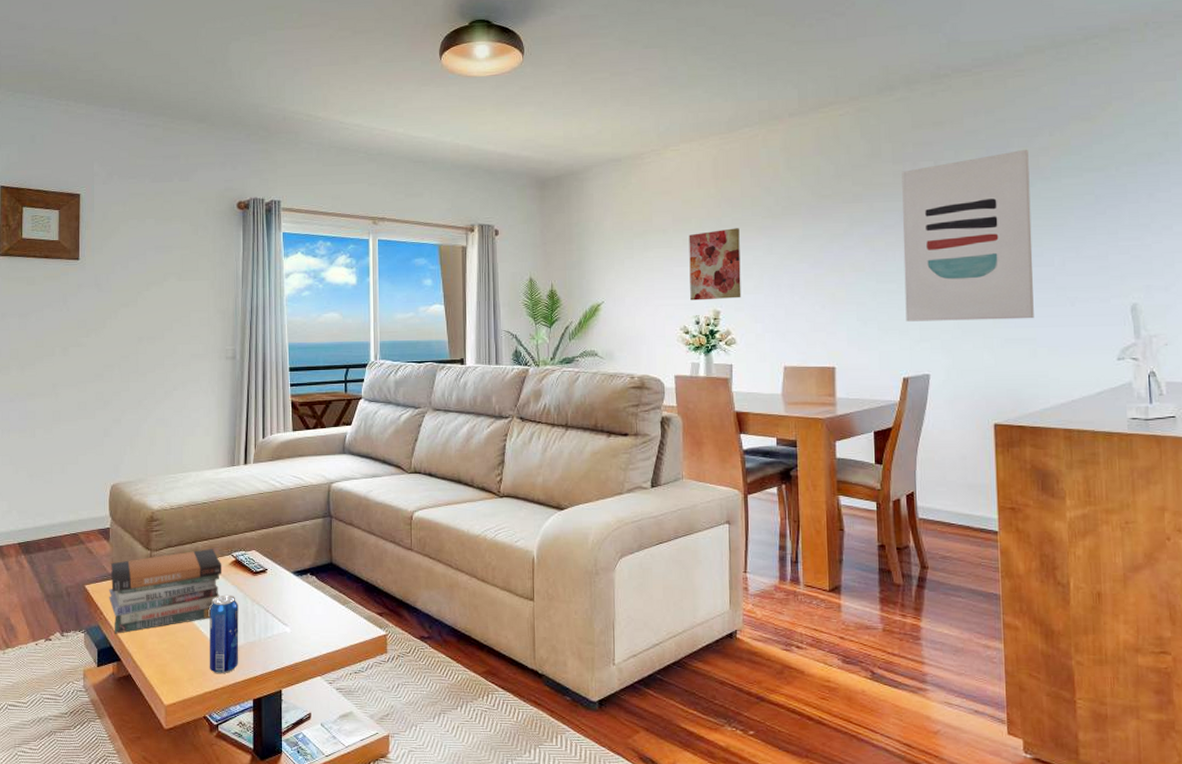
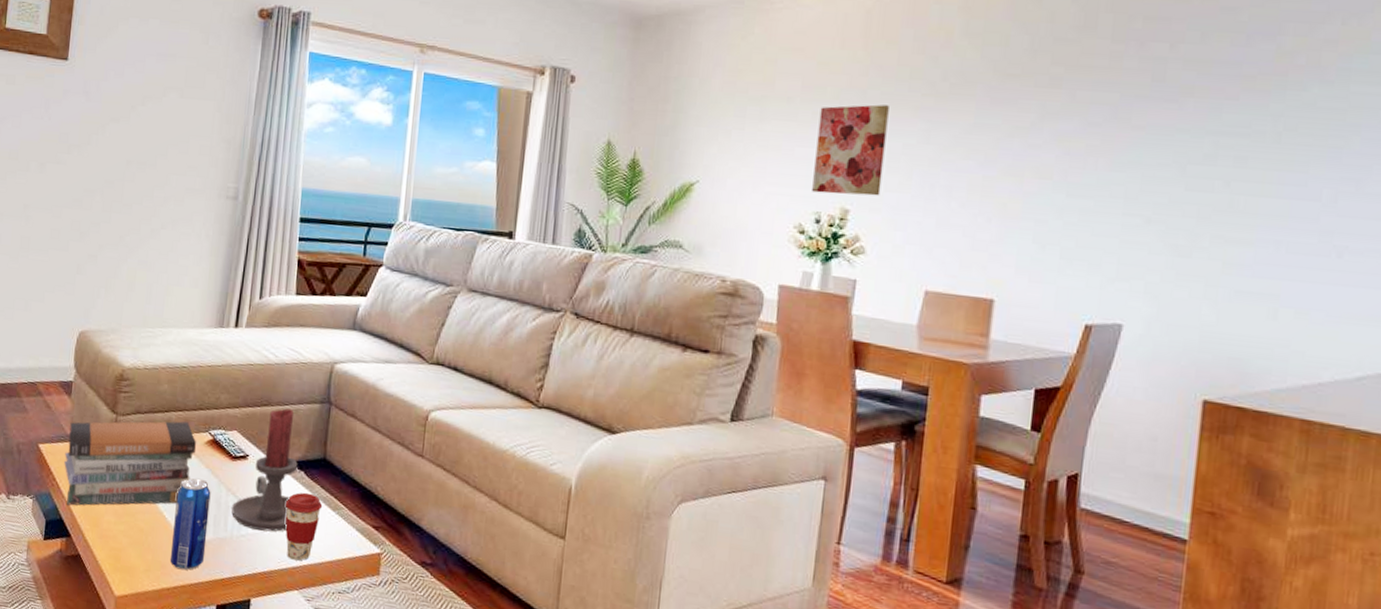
candle holder: none [257,526,310,631] -> present [231,408,298,532]
coffee cup: none [302,593,334,651] -> present [285,492,323,561]
wall art: present [902,149,1034,322] -> none [1100,39,1308,269]

